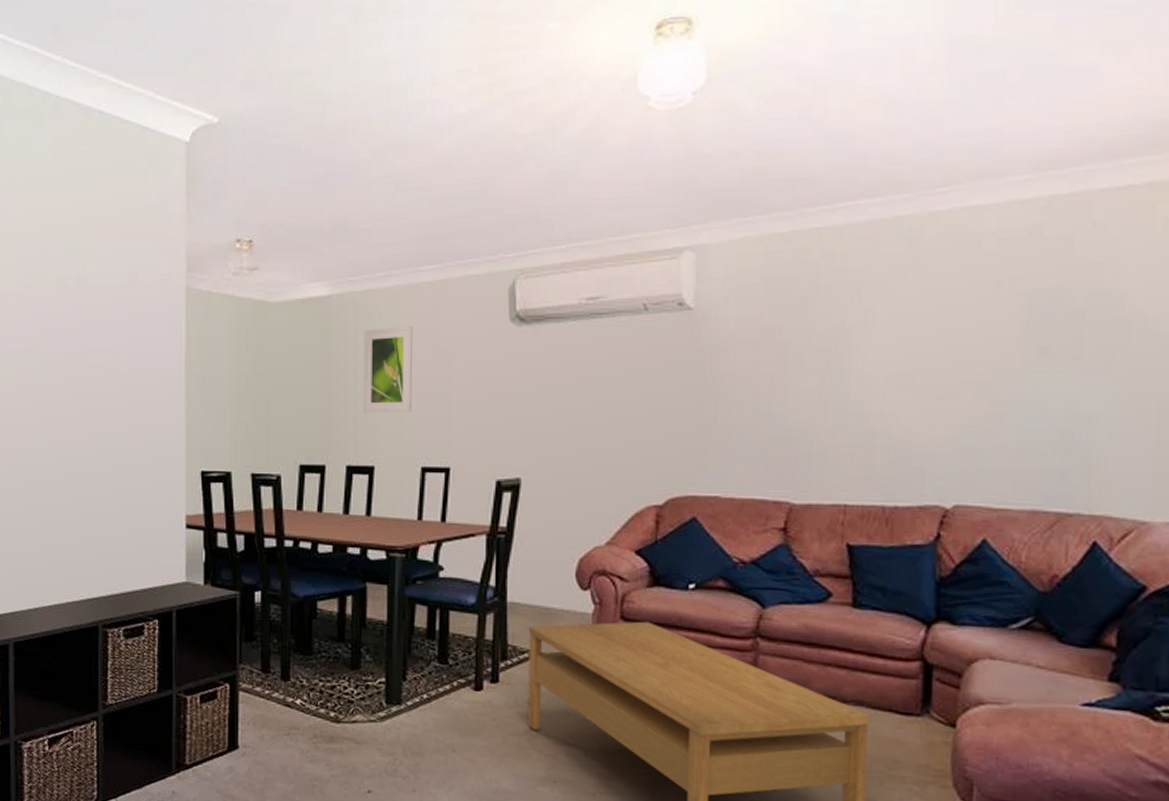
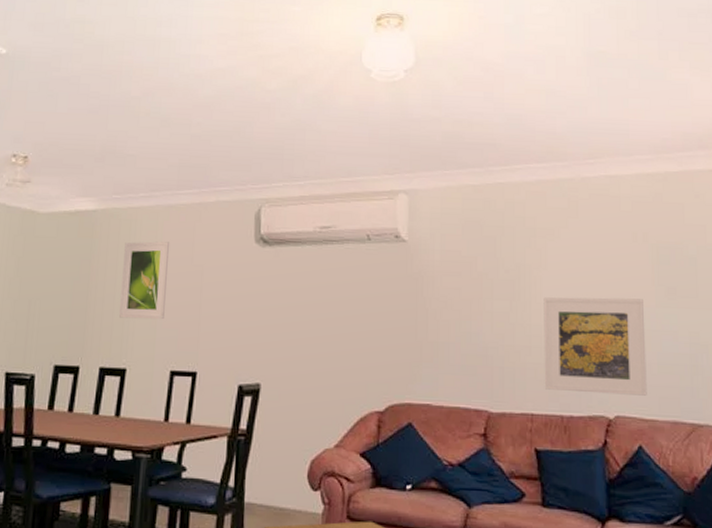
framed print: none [862,363,1004,481] -> present [543,297,647,396]

